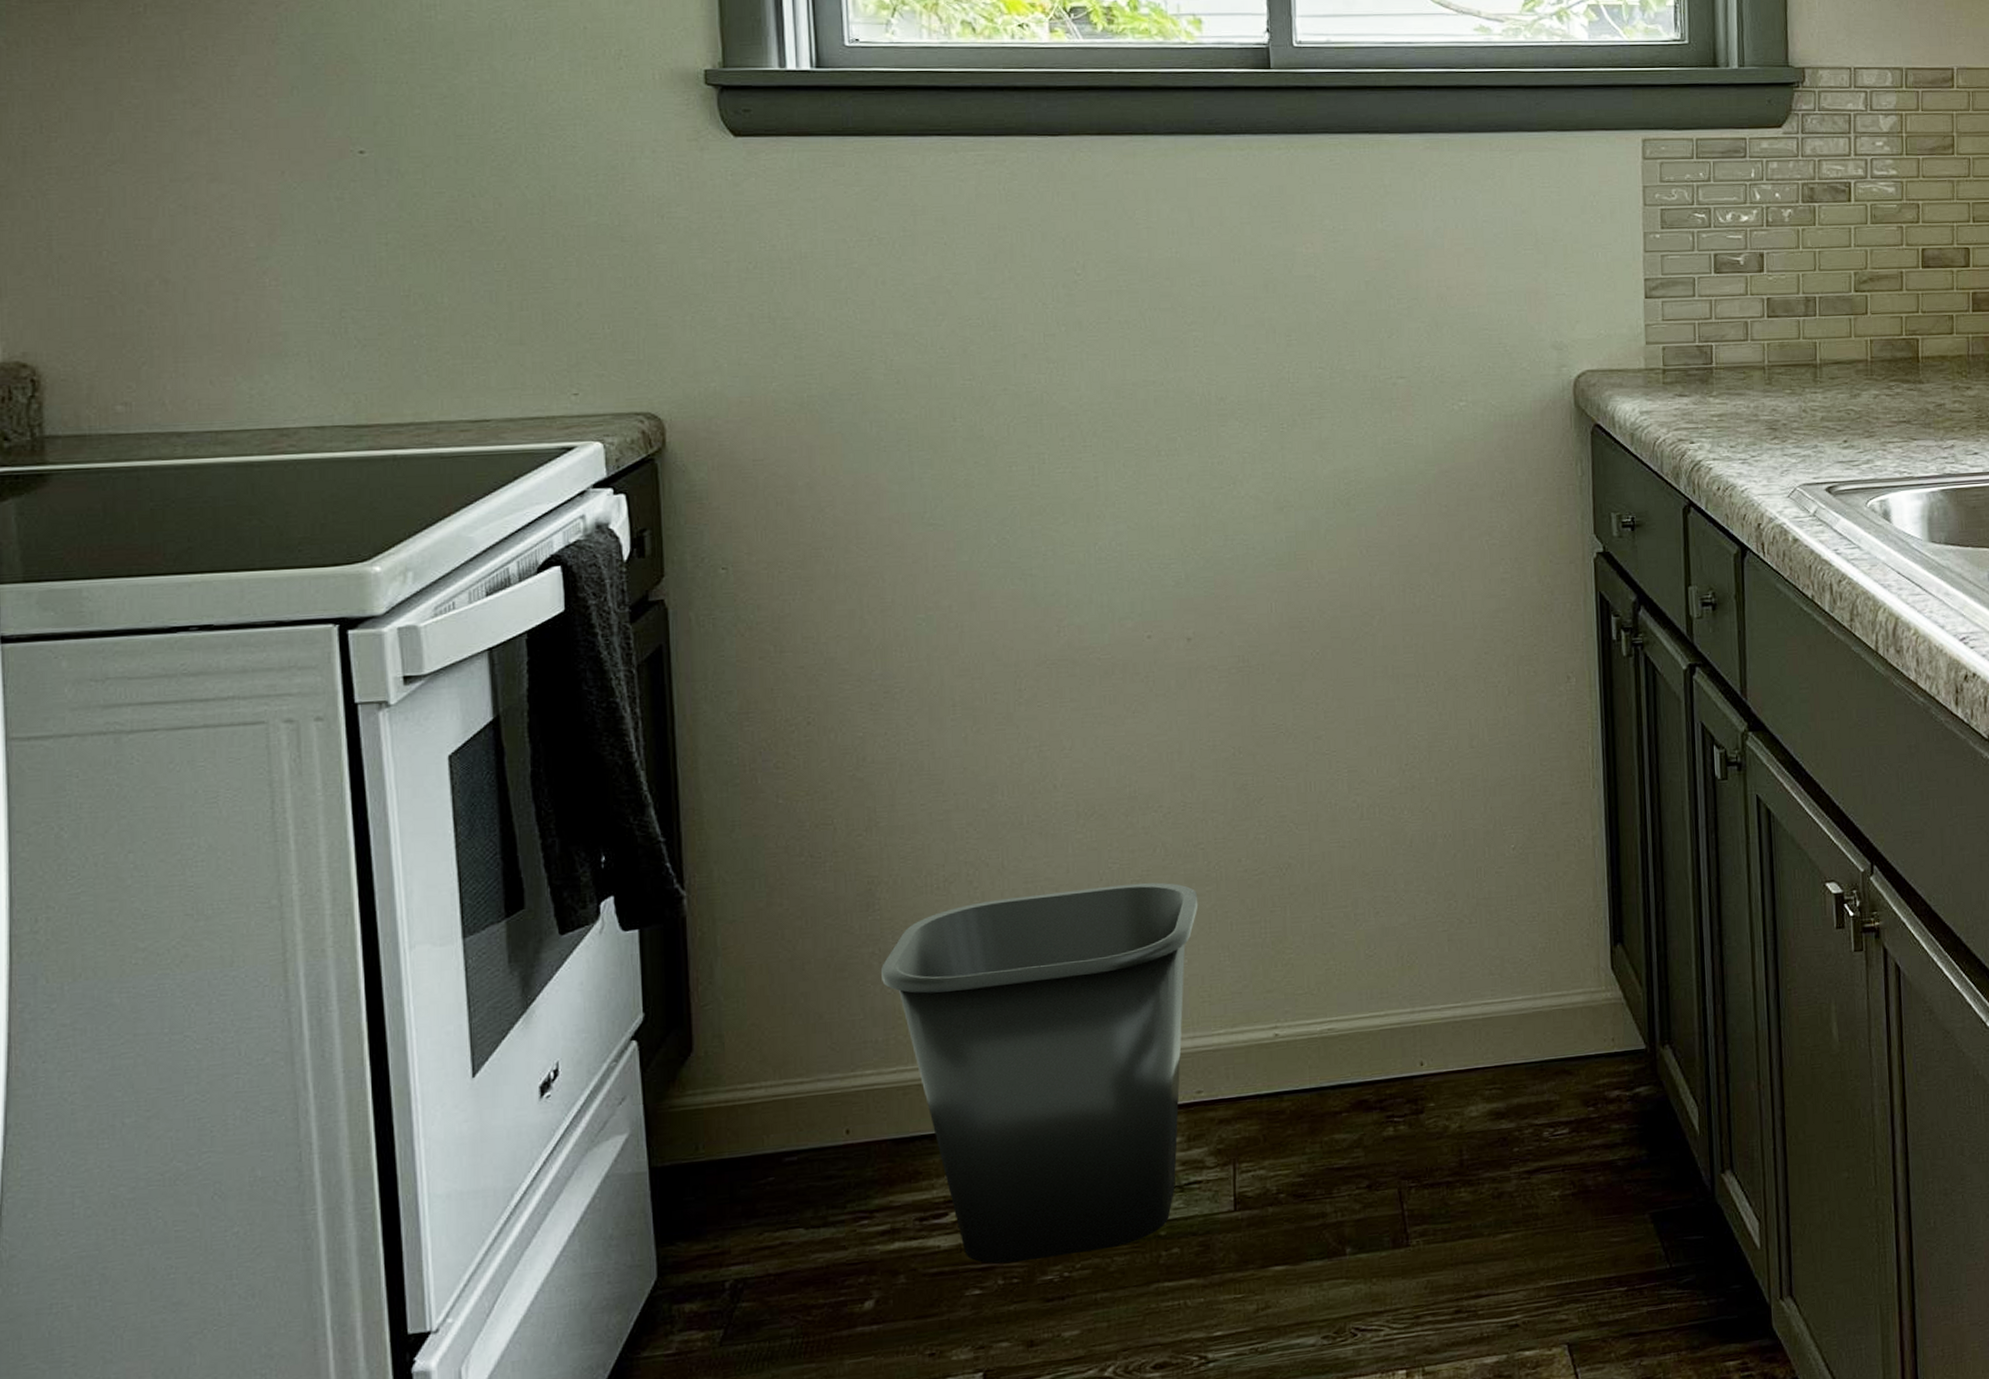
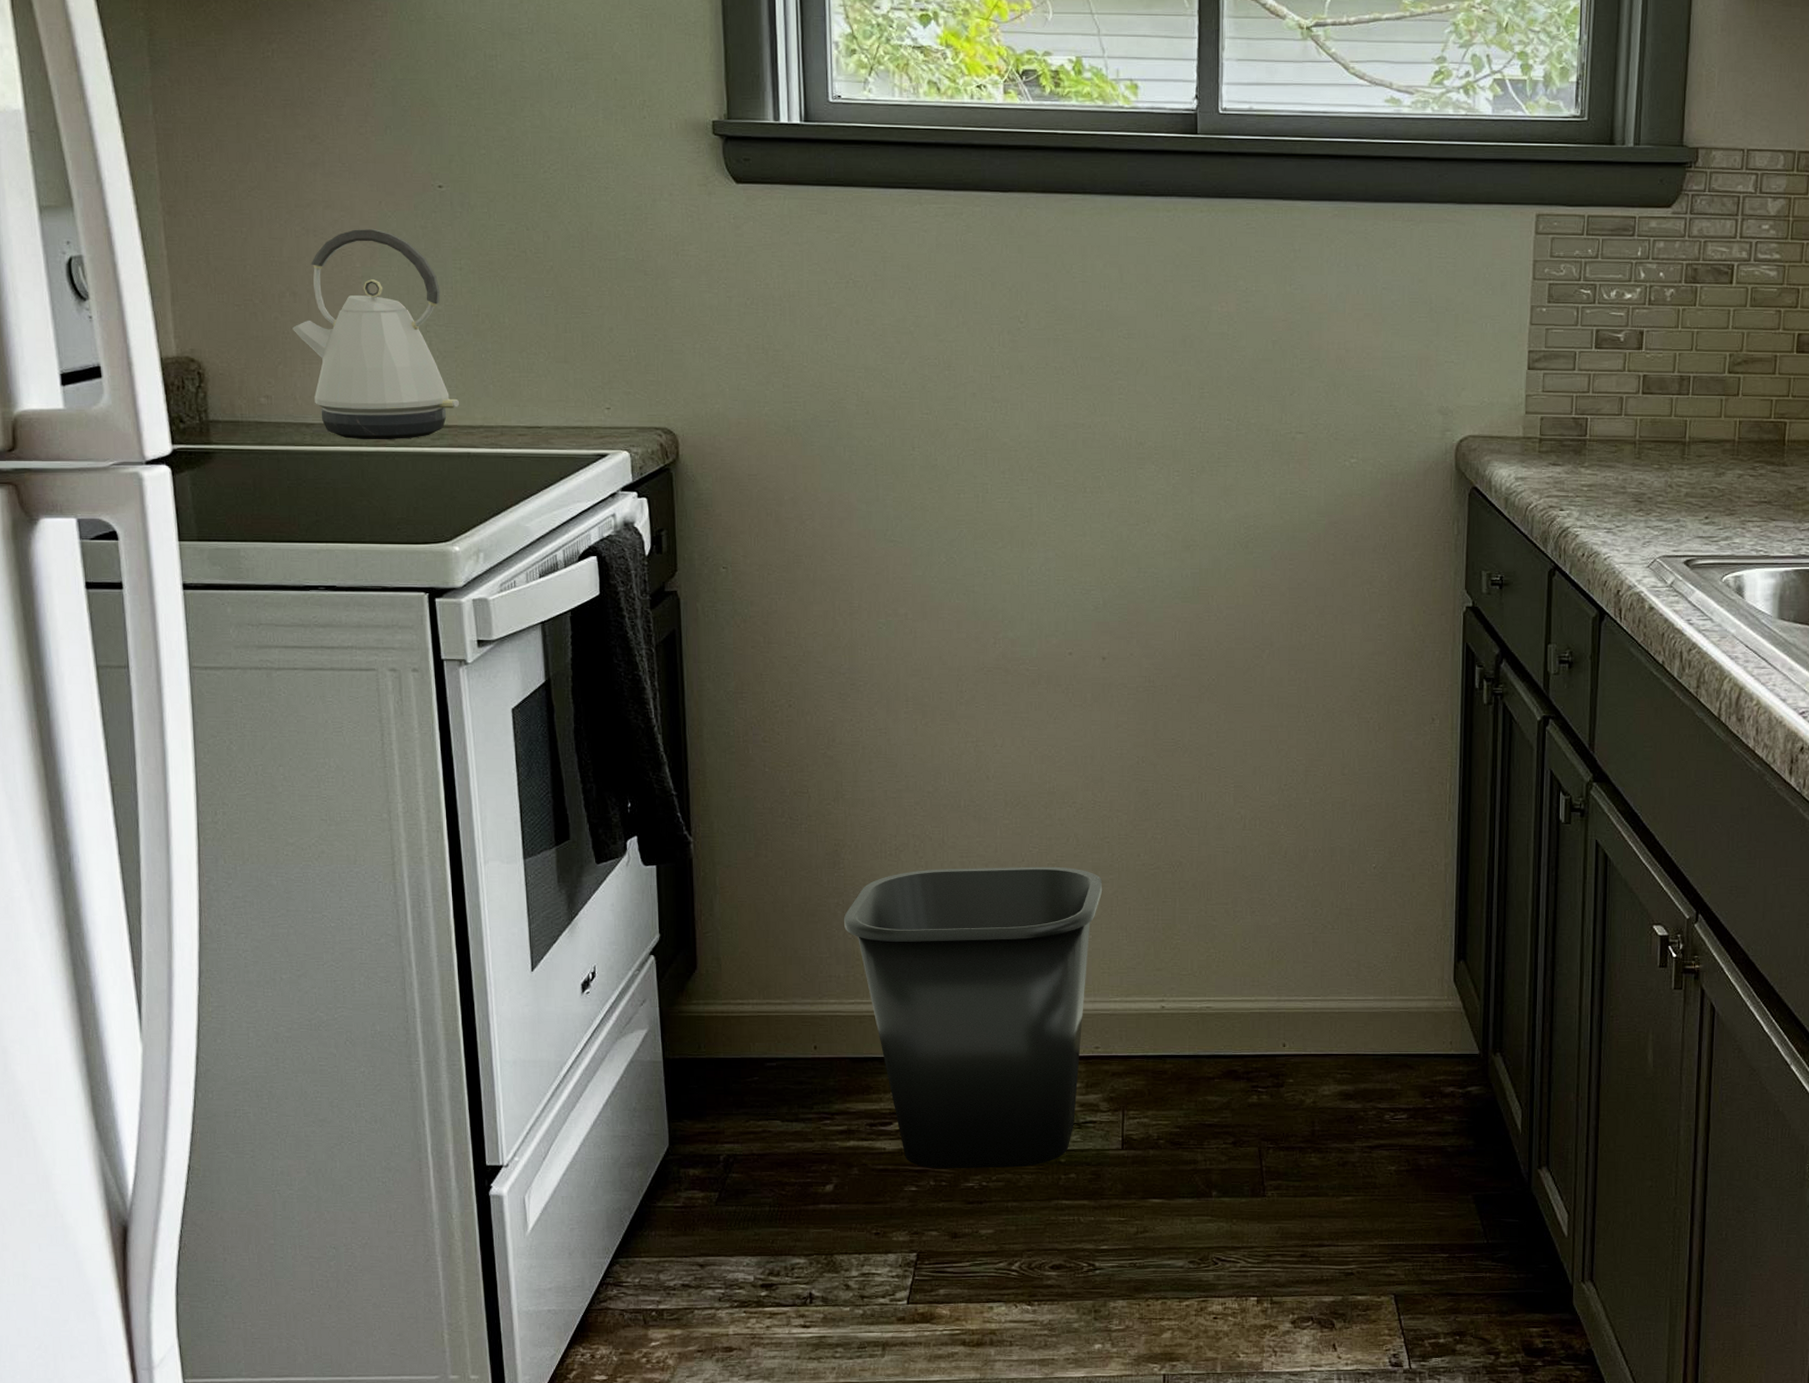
kettle: none [161,203,384,448] -> present [291,229,460,440]

